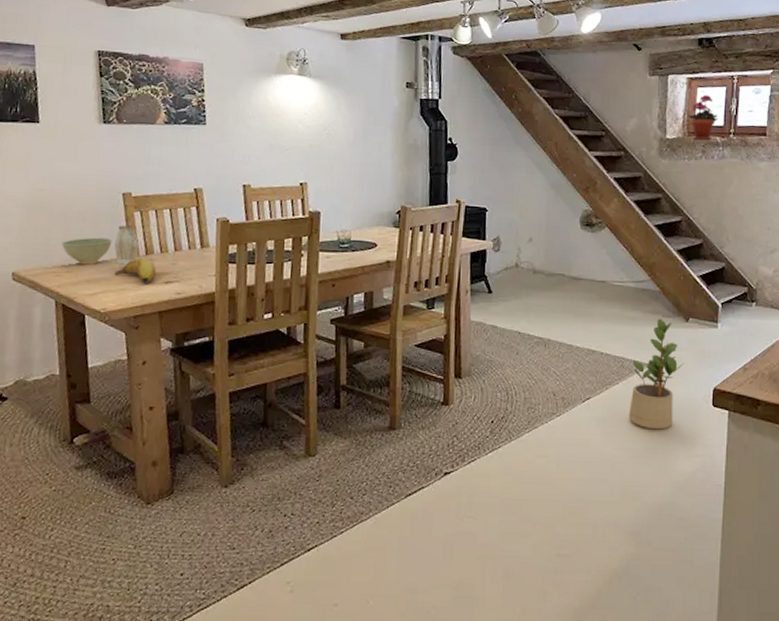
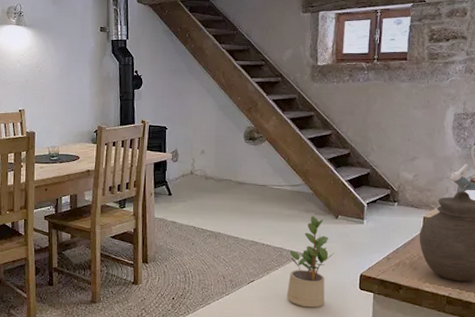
potted plant: present [688,94,718,141] -> none [336,26,363,66]

